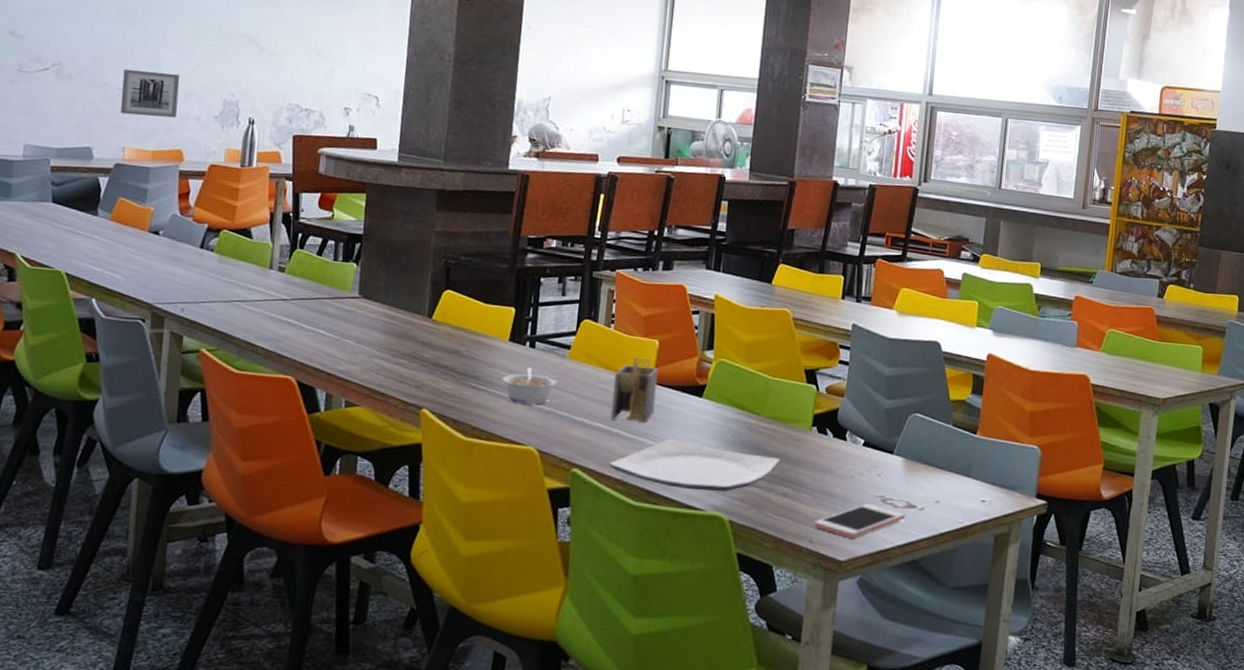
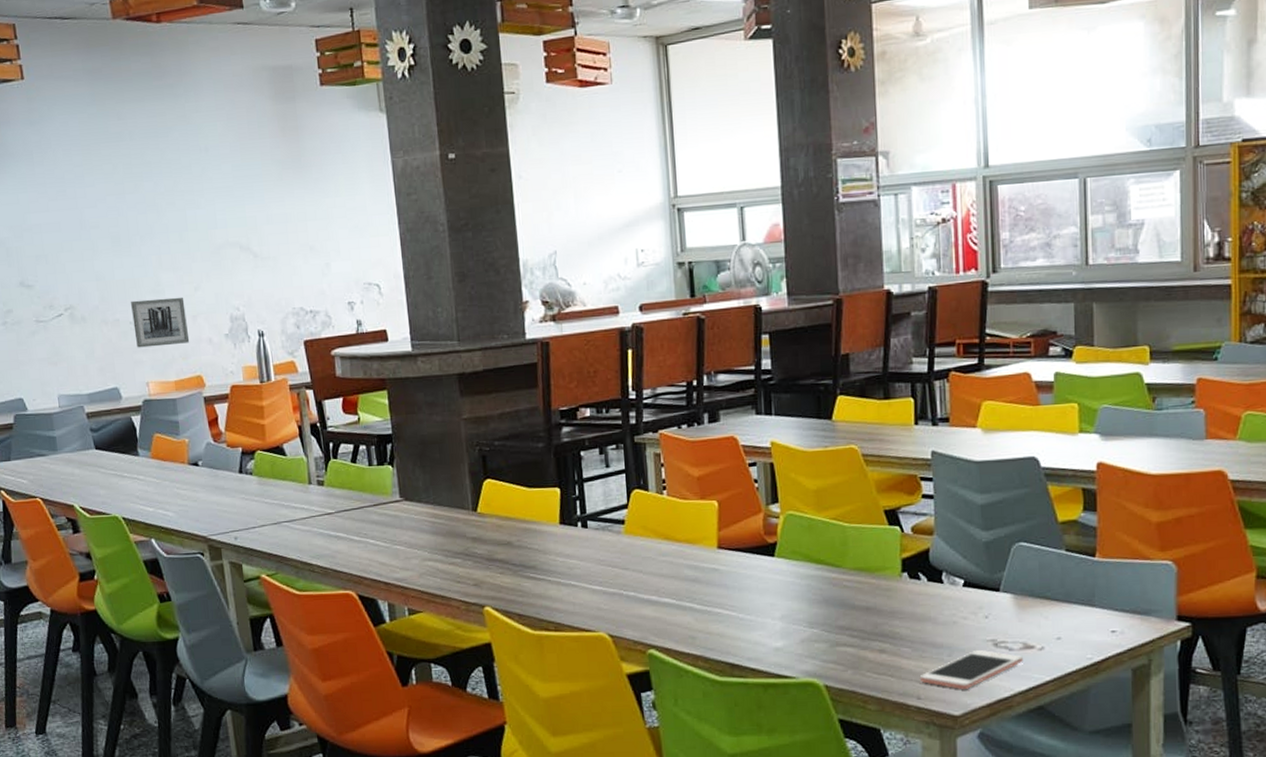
legume: present [502,367,558,405] -> none [560,549,617,589]
plate: present [608,438,781,492] -> none [685,605,872,657]
napkin holder: present [611,357,659,423] -> none [676,522,725,594]

